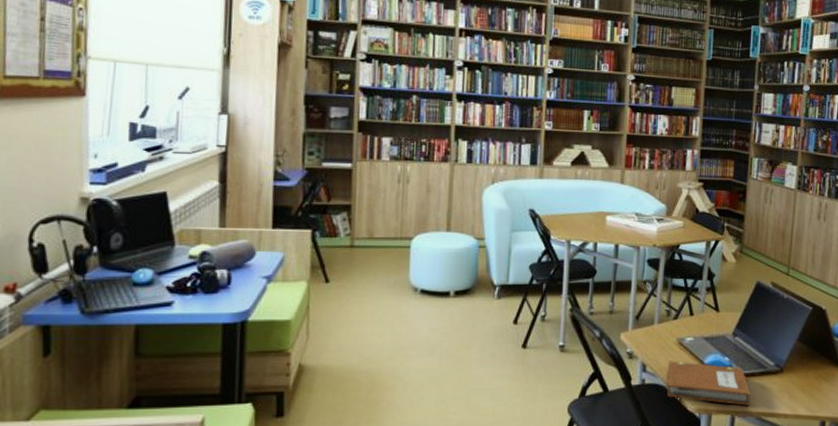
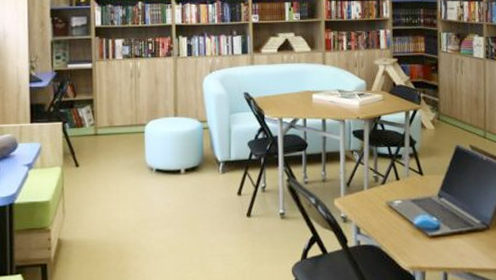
notebook: present [667,361,750,406] -> none [380,223,461,262]

